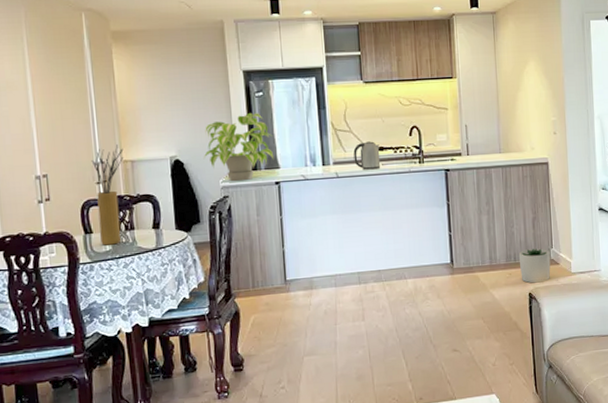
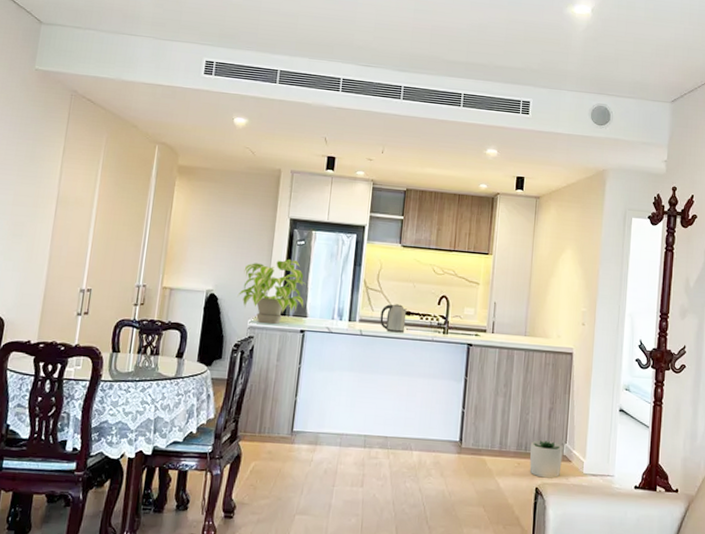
vase: present [91,144,124,246] -> none [125,271,166,367]

